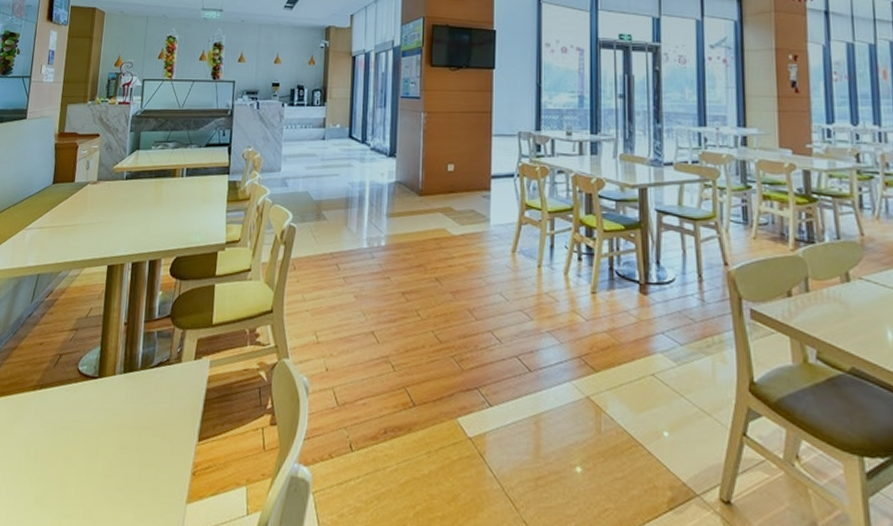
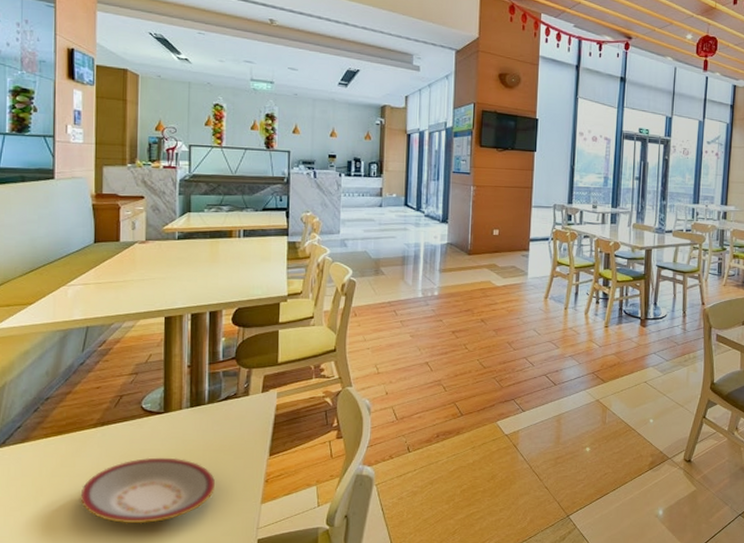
plate: none [12,431,142,515] -> present [80,457,216,524]

